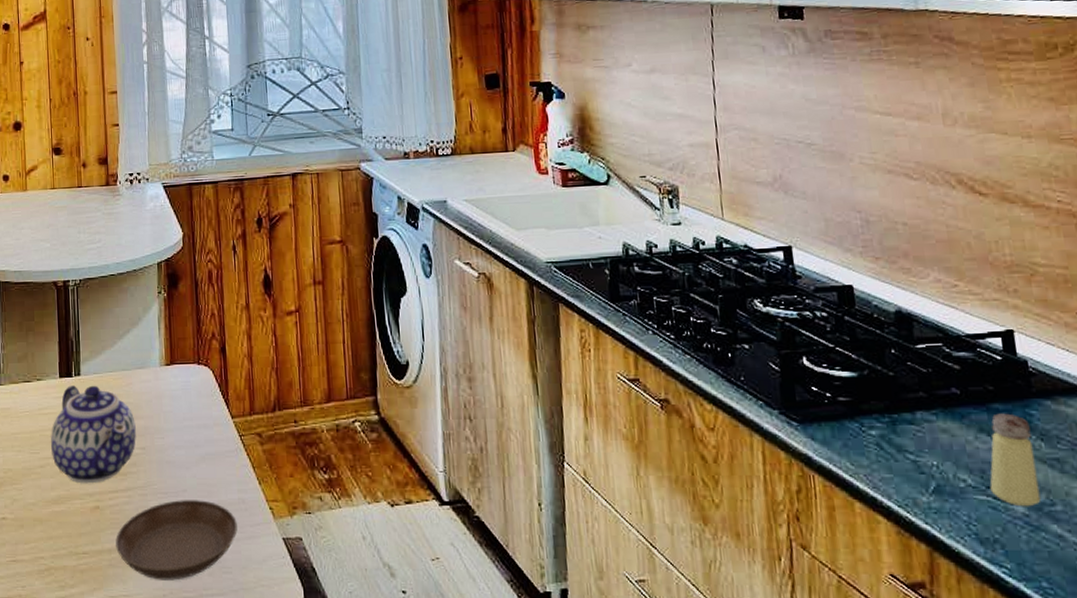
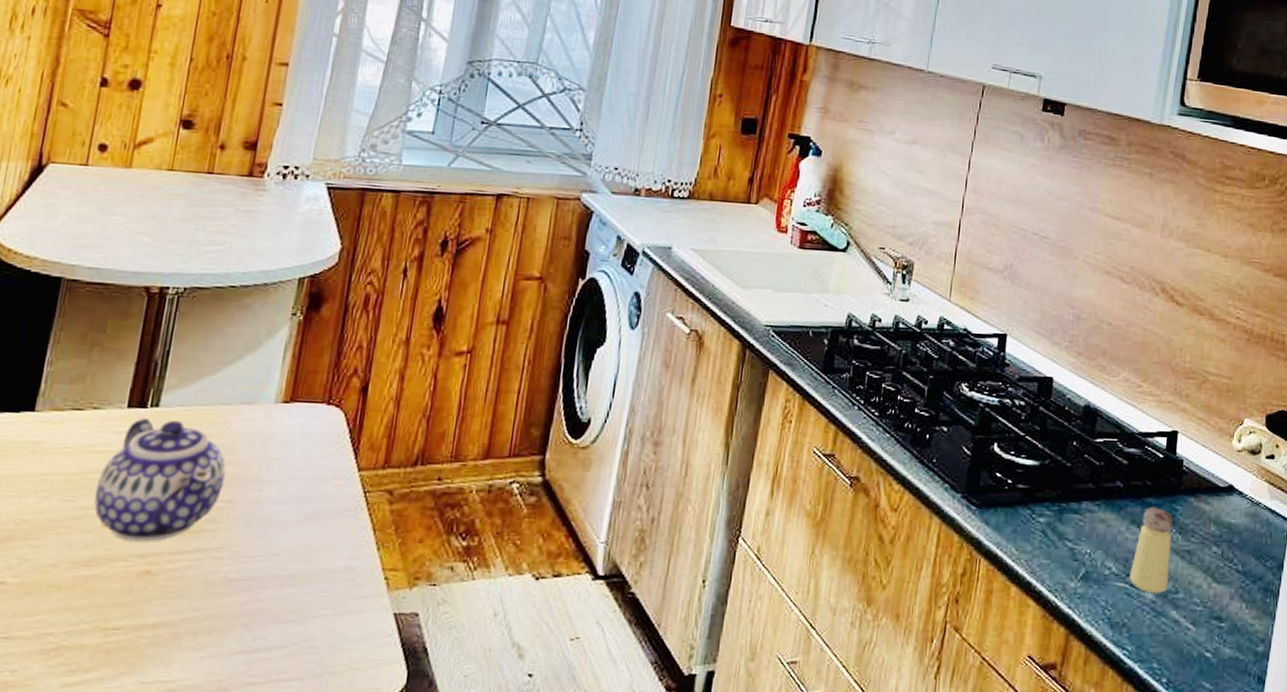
saucer: present [115,500,237,580] -> none [162,565,339,663]

